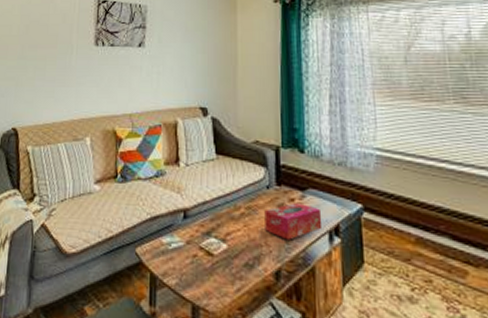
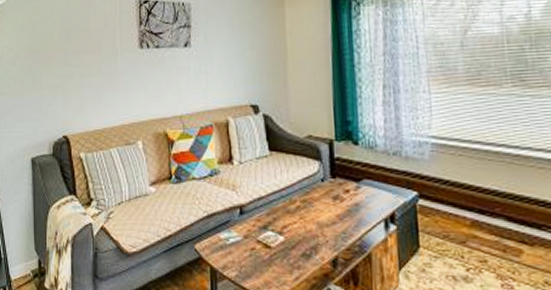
tissue box: present [264,202,323,240] -> none [320,193,378,230]

